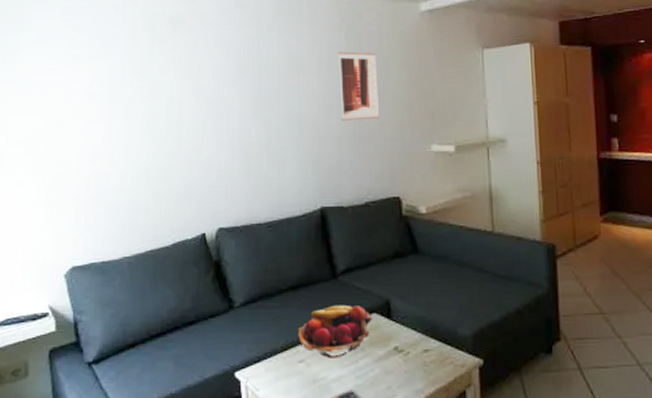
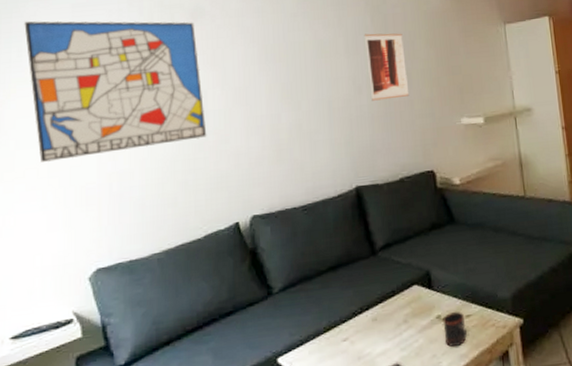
wall art: none [19,22,180,159] -> present [24,20,207,162]
fruit basket: present [298,304,373,358] -> none [340,279,414,334]
mug: none [400,345,425,381] -> present [443,312,468,348]

